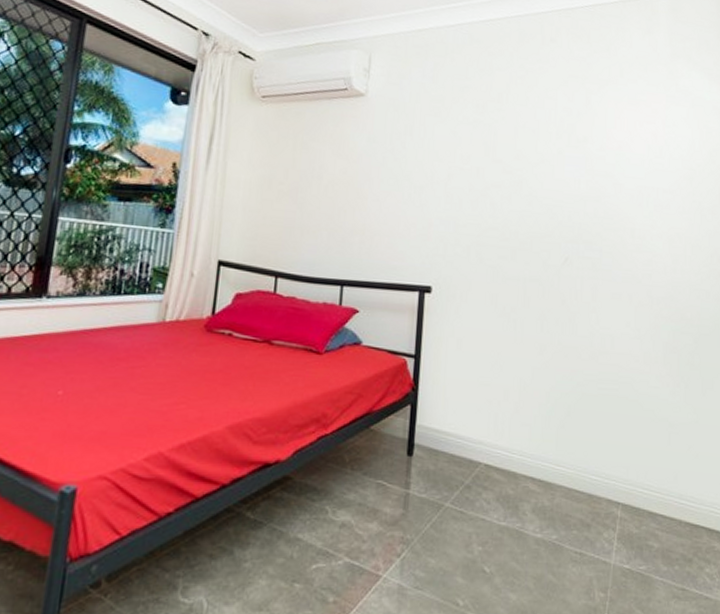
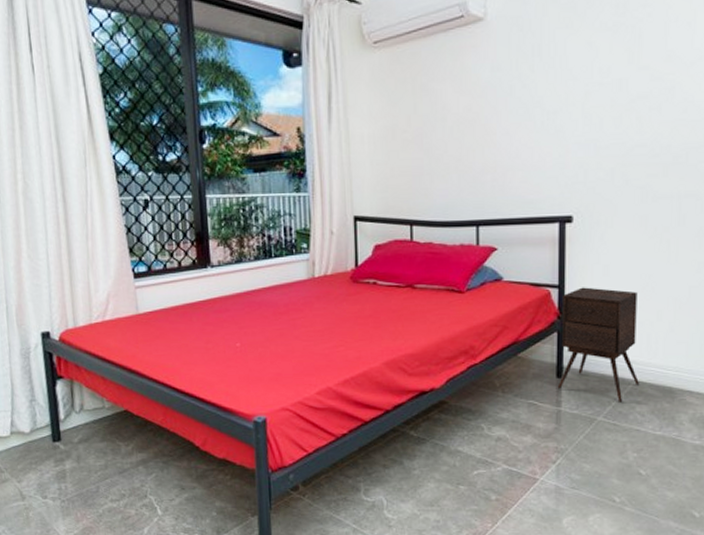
side table: none [407,359,487,487] -> present [557,287,639,402]

